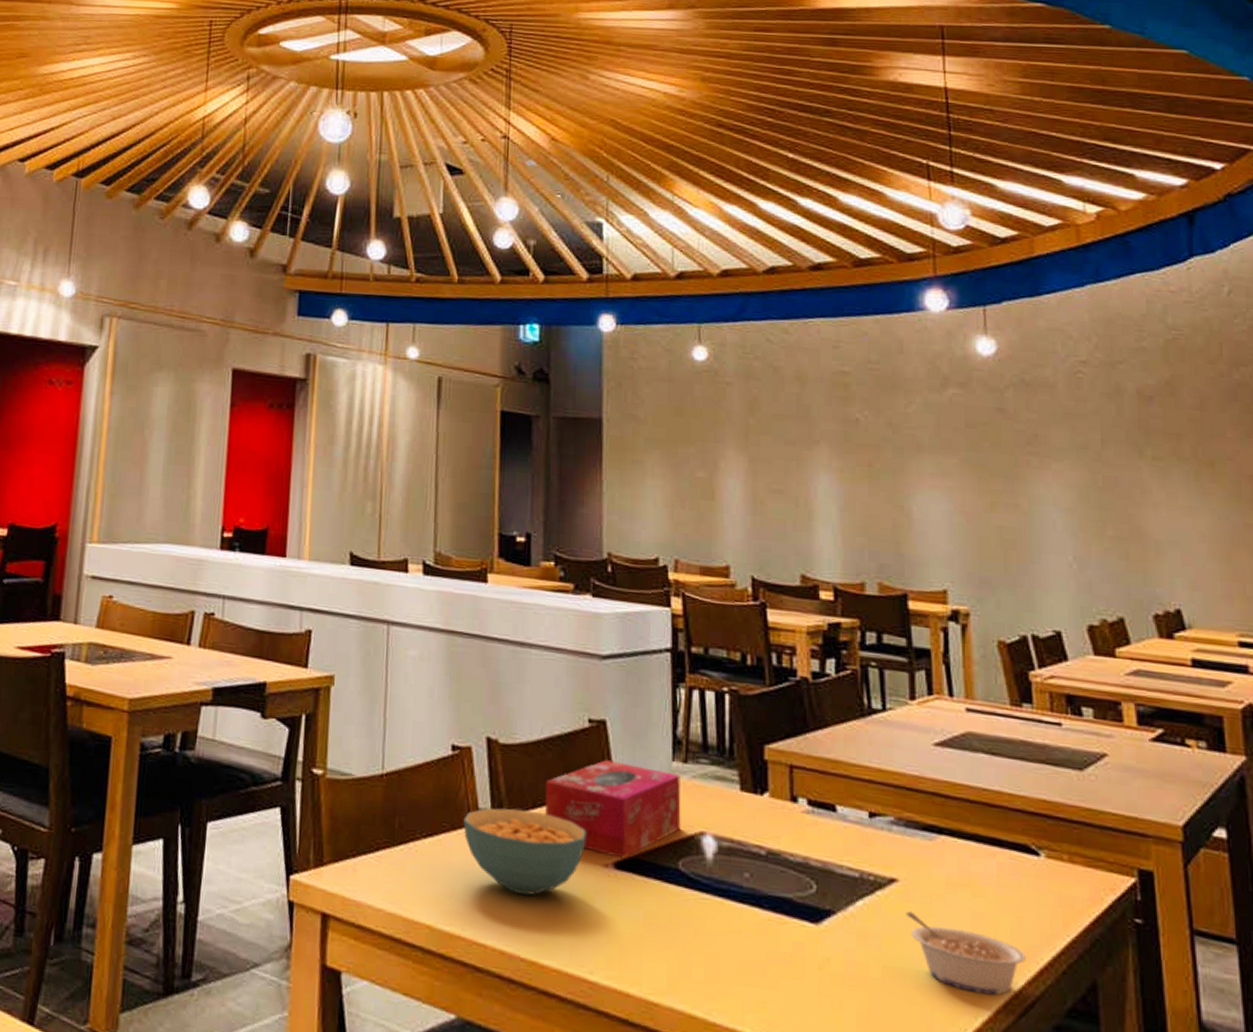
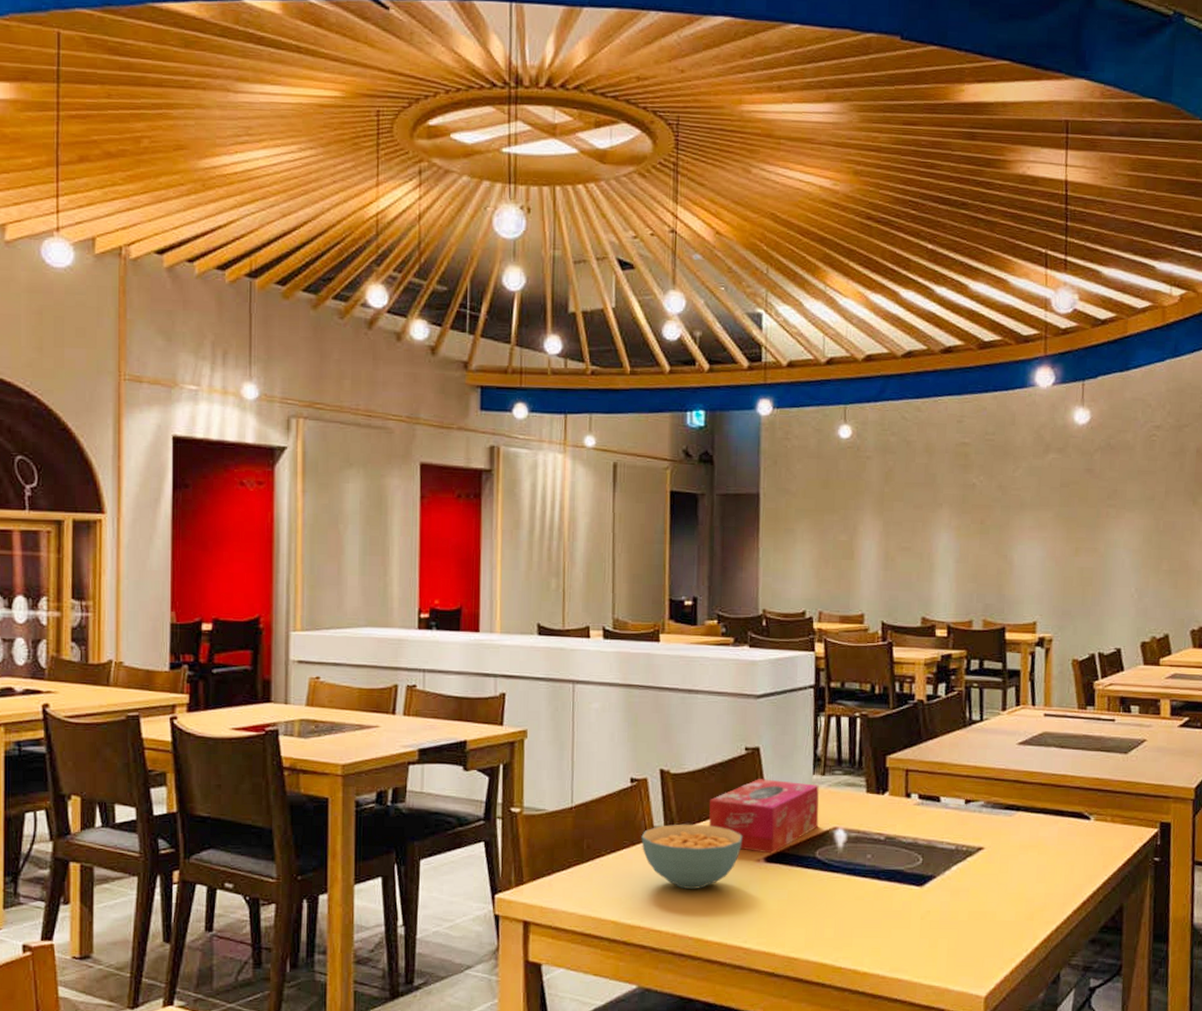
legume: present [905,911,1026,996] -> none [988,870,1074,923]

